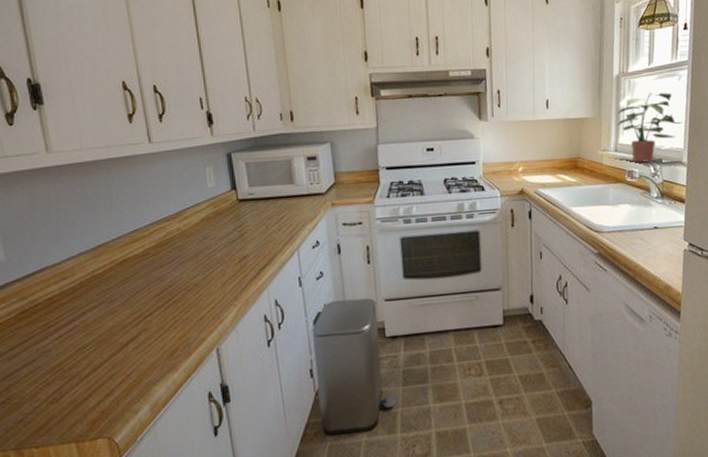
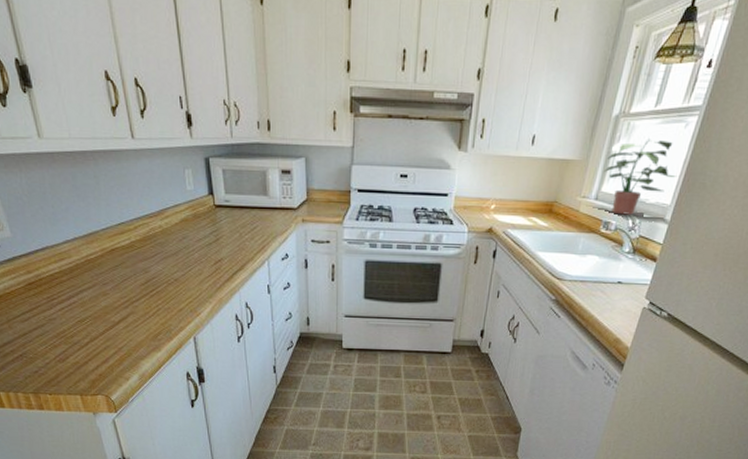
pedal bin: present [312,297,398,436] -> none [277,311,348,424]

